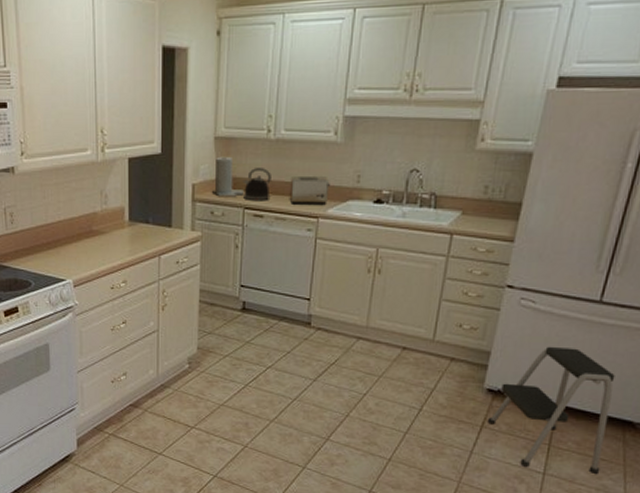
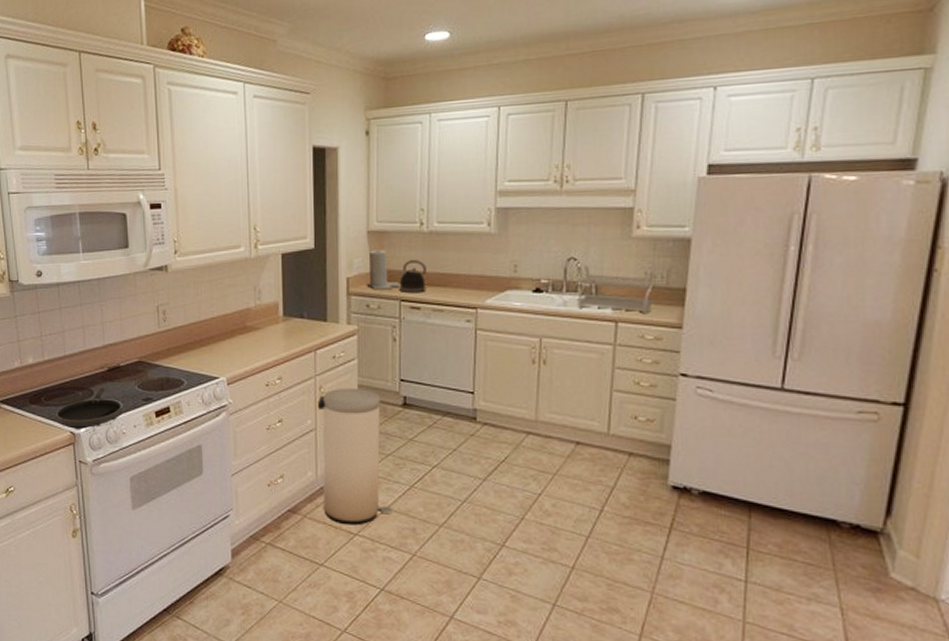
pedal bin: none [161,292,227,420] -> present [318,387,392,526]
toaster: present [289,175,330,206] -> none [445,267,486,296]
dish rack: none [416,177,493,227] -> present [577,265,654,315]
step stool: present [487,346,615,474] -> none [676,438,810,580]

